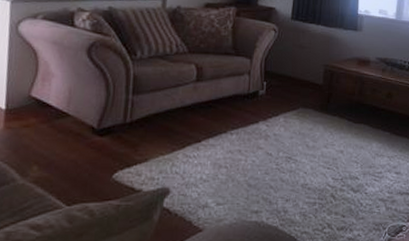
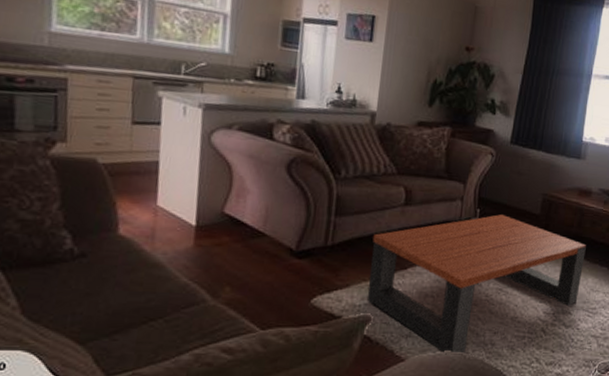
coffee table: none [164,86,368,223] -> present [366,214,586,355]

